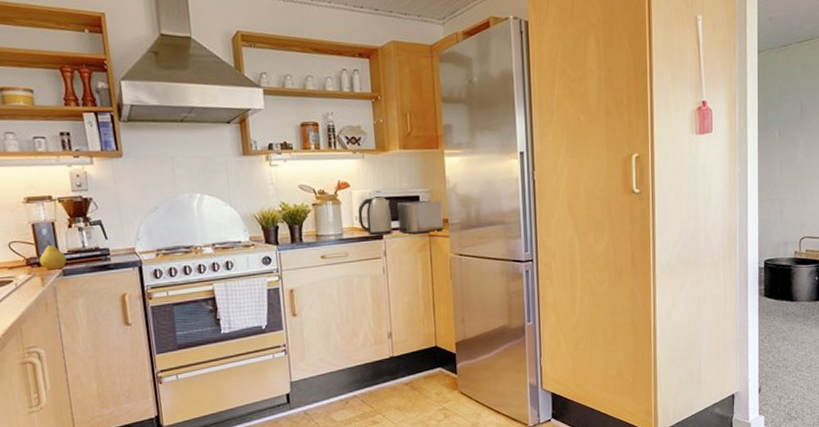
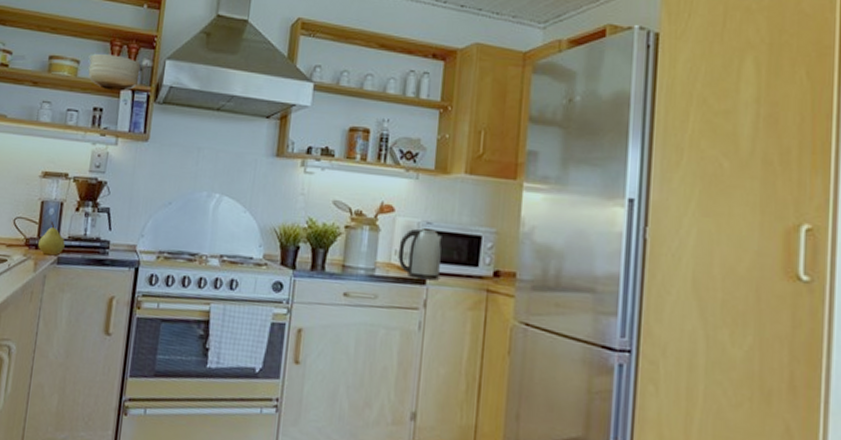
bowl: none [42,81,99,115] -> present [88,54,141,91]
toaster: present [396,199,444,234] -> none [447,240,512,288]

